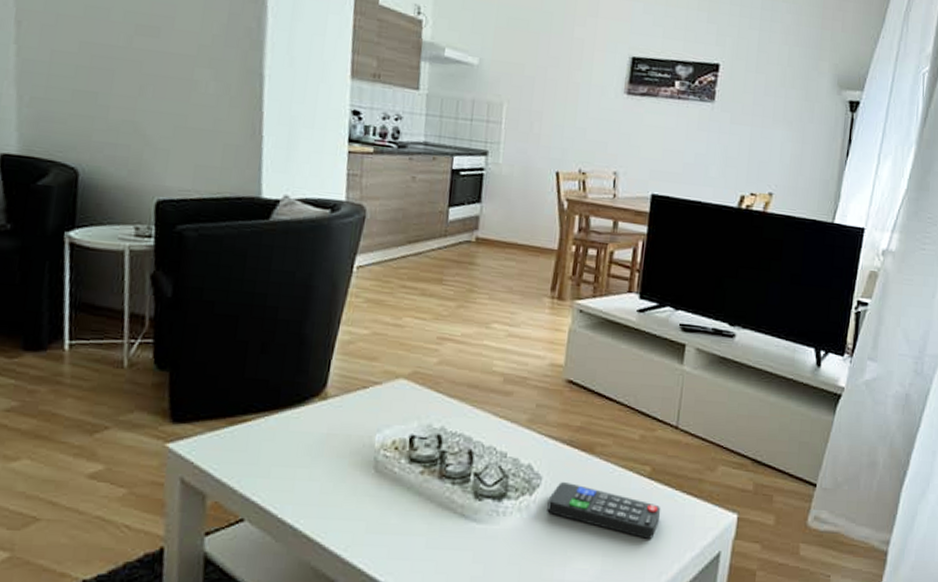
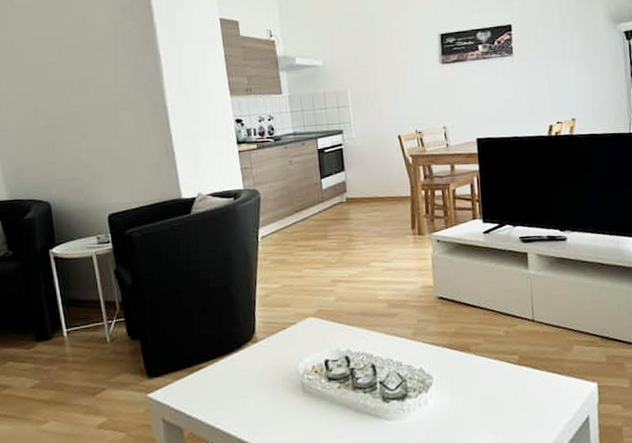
remote control: present [547,482,661,539] -> none [441,378,534,414]

